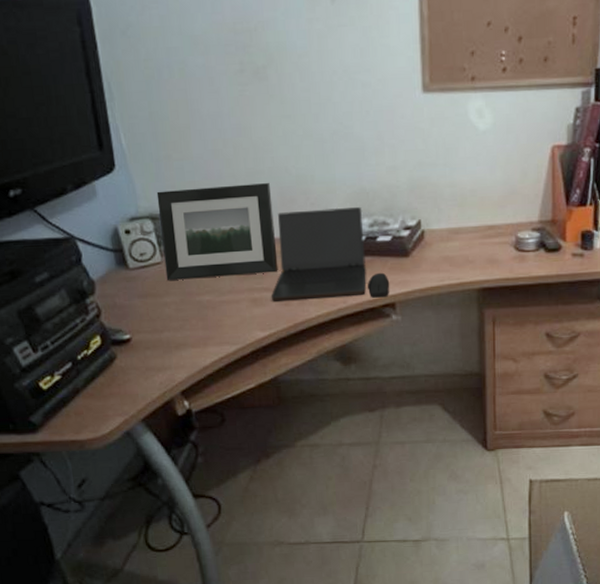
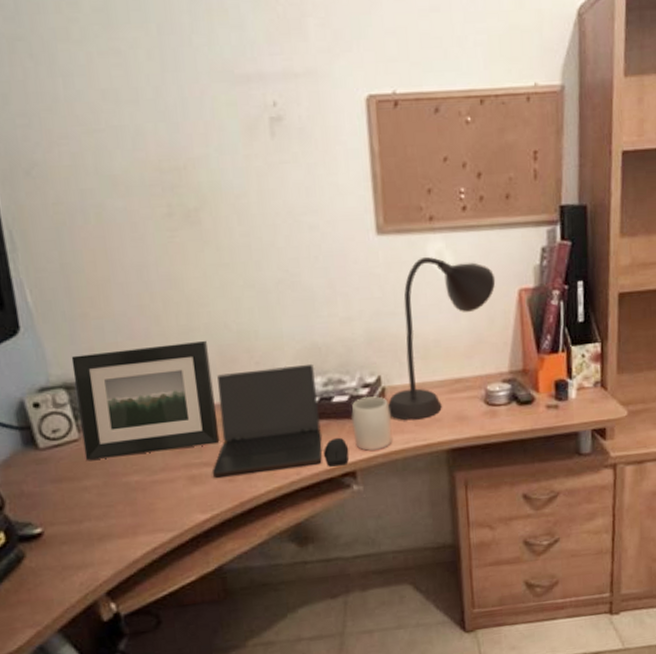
mug: none [392,237,430,286] -> present [350,396,393,451]
desk lamp: none [426,114,531,261] -> present [388,257,496,421]

